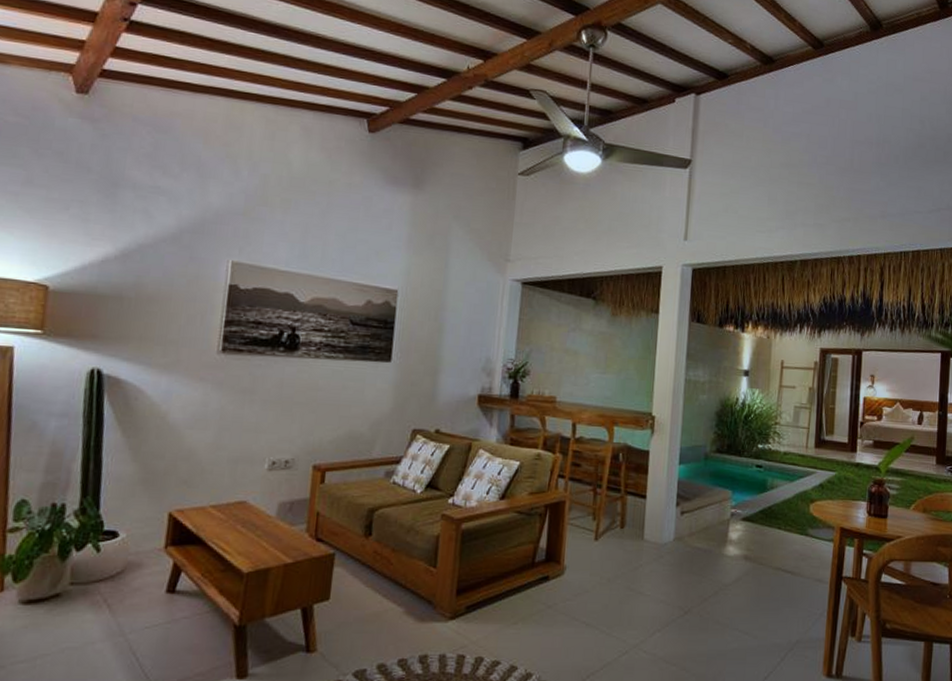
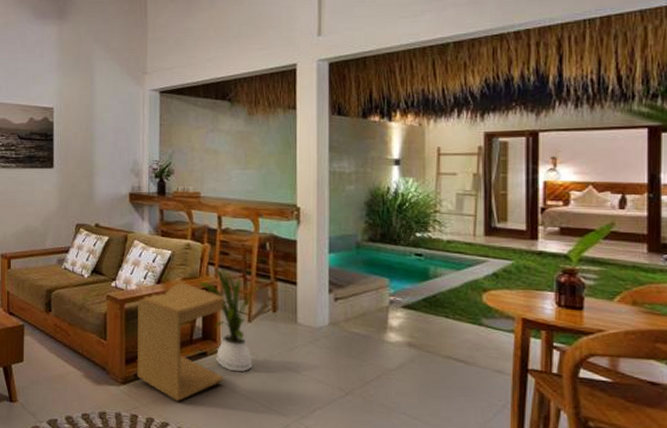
side table: none [468,497,572,634] -> present [136,282,224,401]
house plant: none [546,482,609,597] -> present [198,269,259,372]

